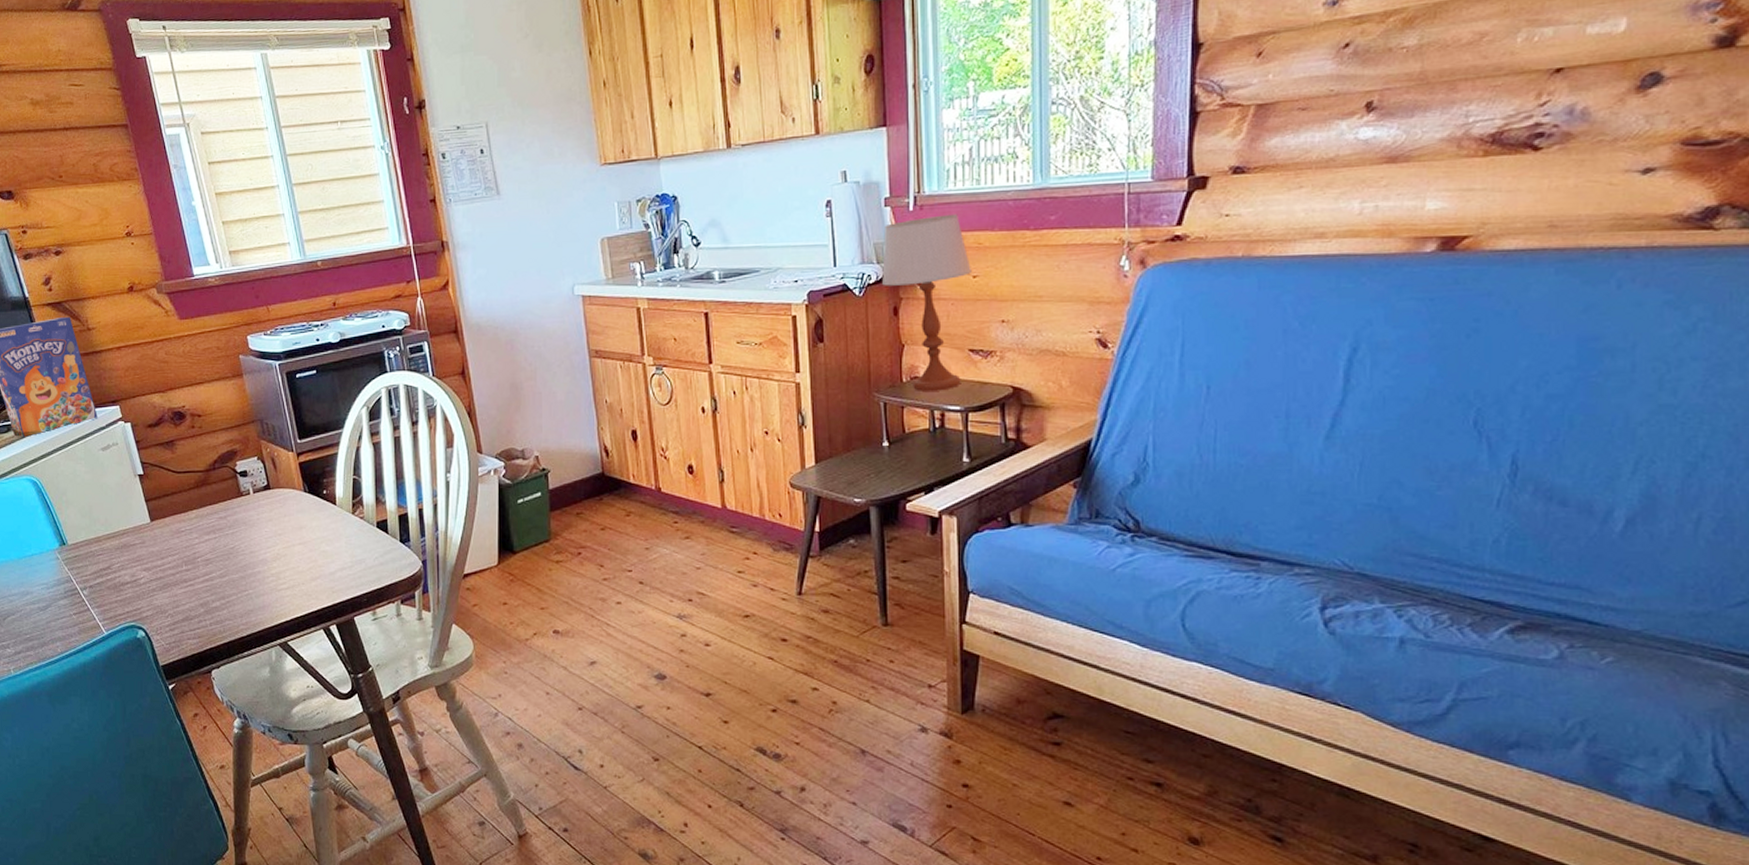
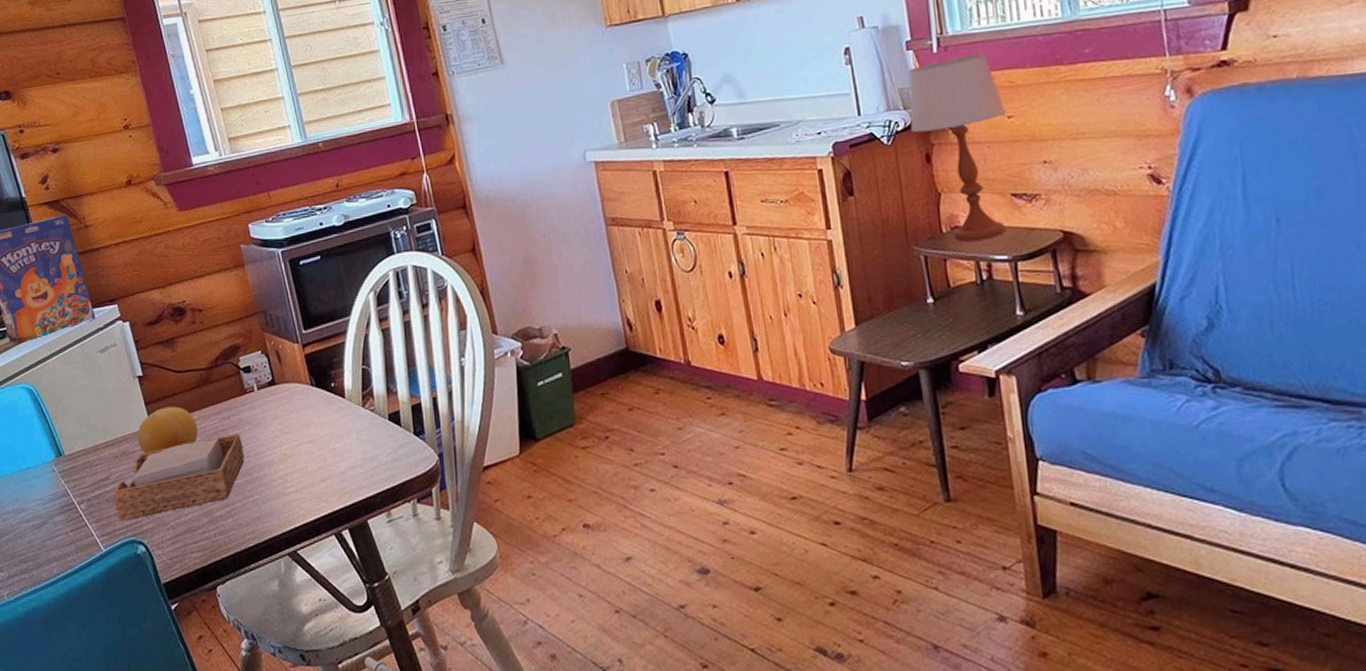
napkin holder: none [115,533,240,607] -> present [113,434,245,521]
fruit: none [138,504,196,547] -> present [138,406,198,454]

